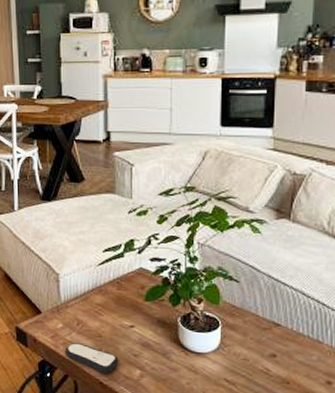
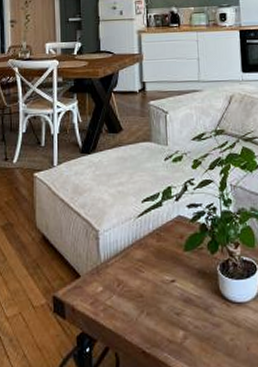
remote control: present [64,342,119,374] -> none [105,306,162,340]

